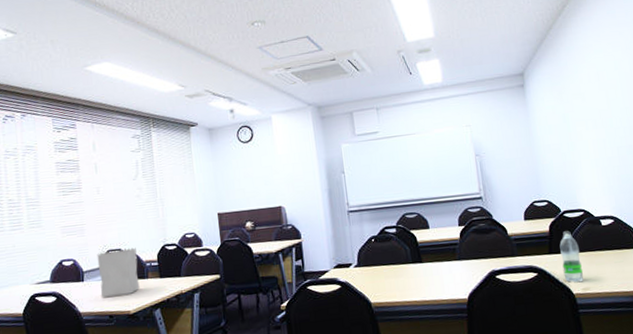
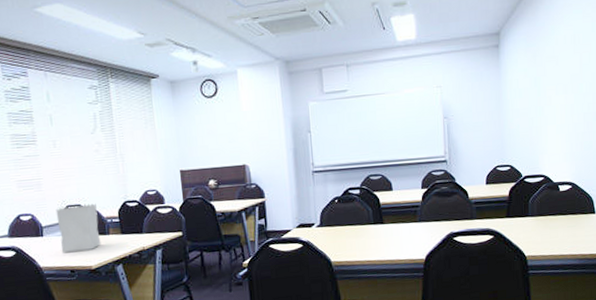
bottle: present [559,231,584,283] -> none [517,196,537,246]

